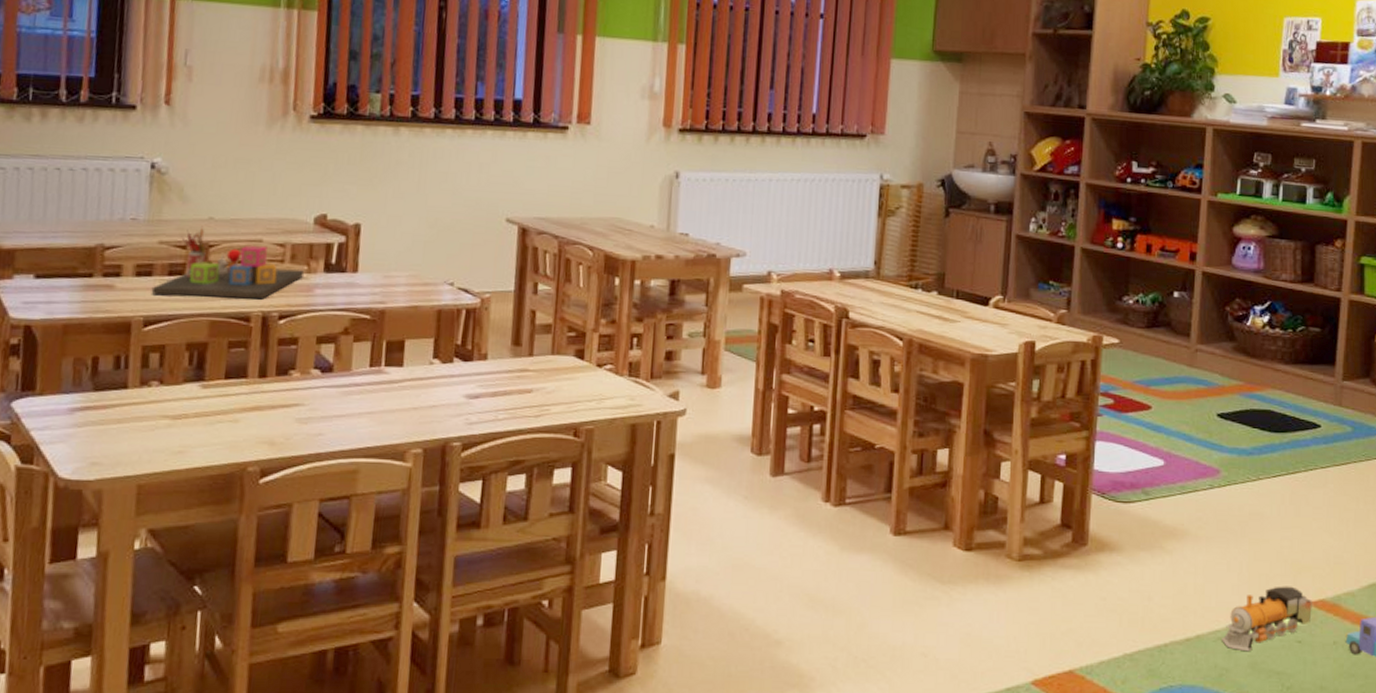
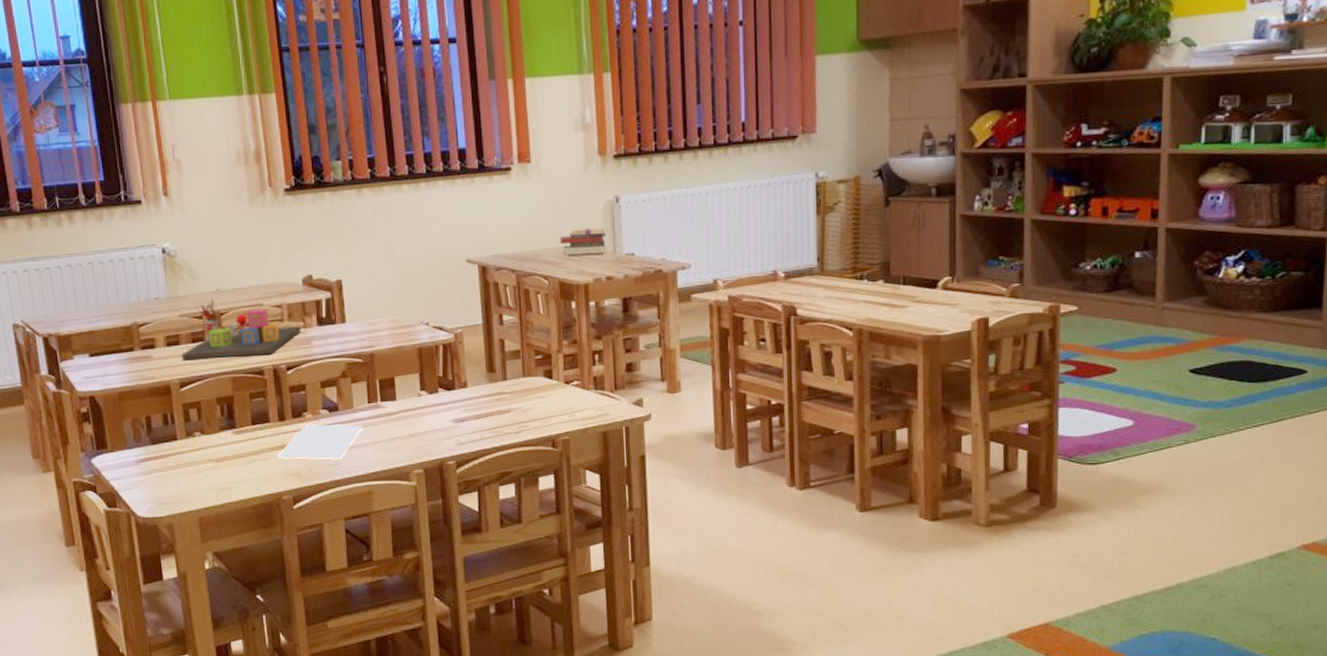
paper: none [250,385,359,428] -> present [277,424,363,459]
books: none [610,199,661,233] -> present [559,226,608,257]
toy train: present [1222,586,1312,652] -> none [1204,531,1303,597]

